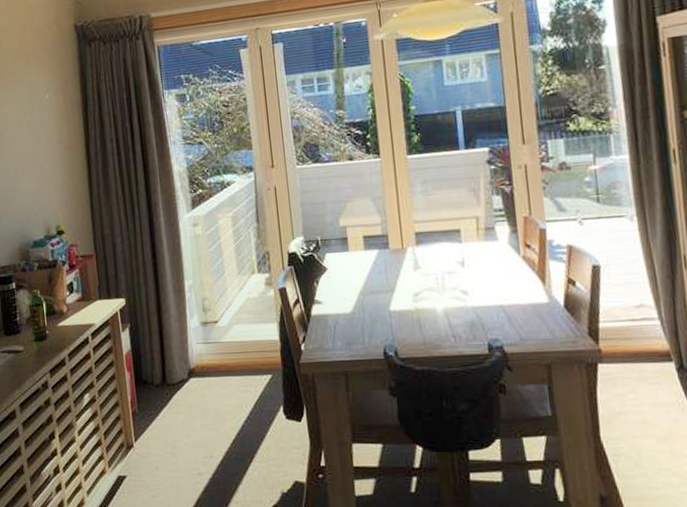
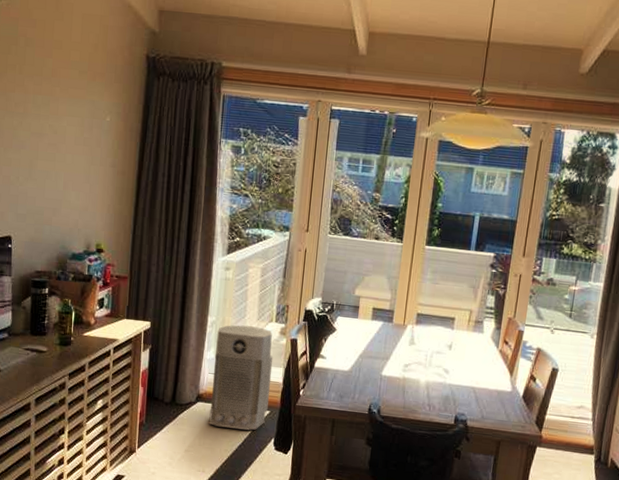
air purifier: none [197,282,270,403] -> present [209,325,274,431]

